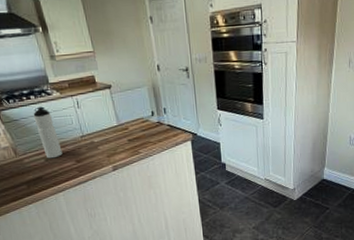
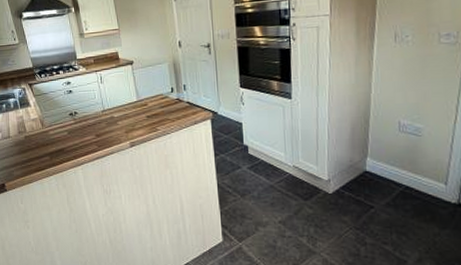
water bottle: present [33,108,63,159] -> none [61,82,84,132]

